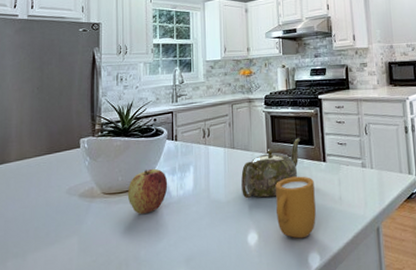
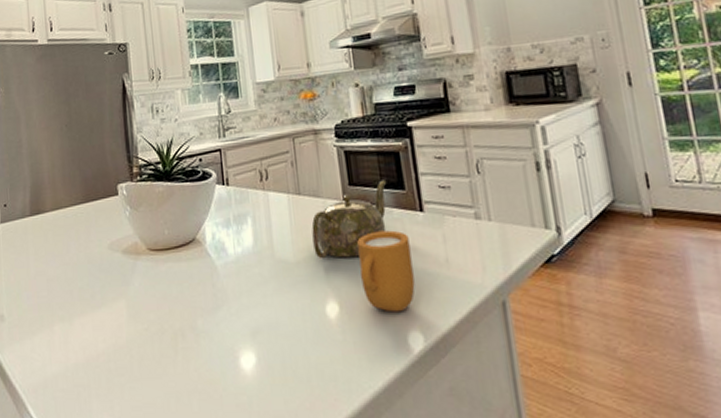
apple: present [127,168,168,214] -> none [176,219,223,275]

